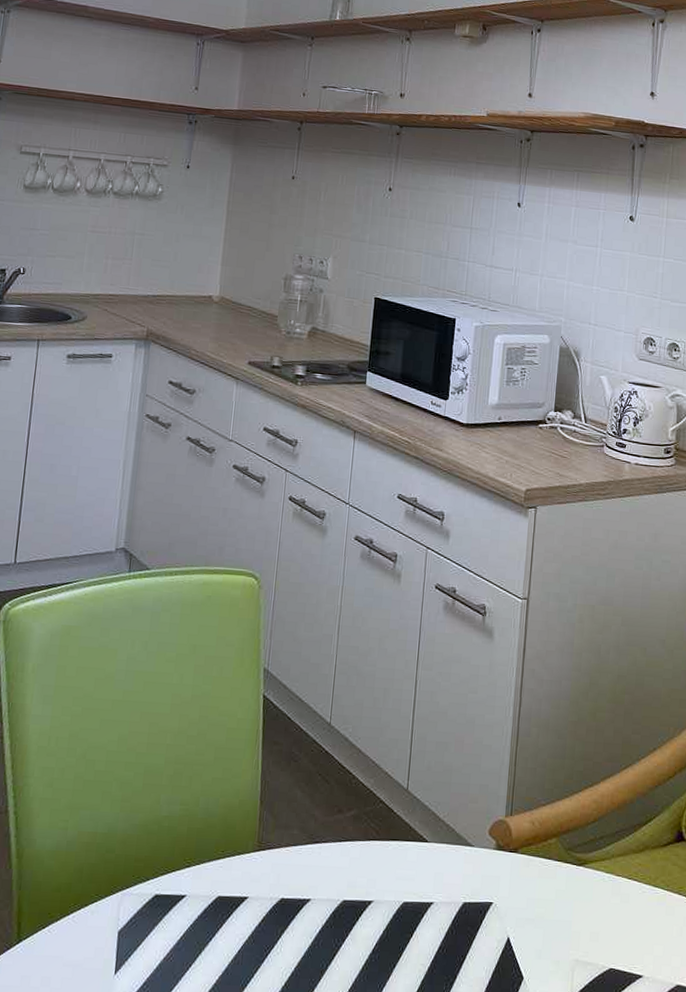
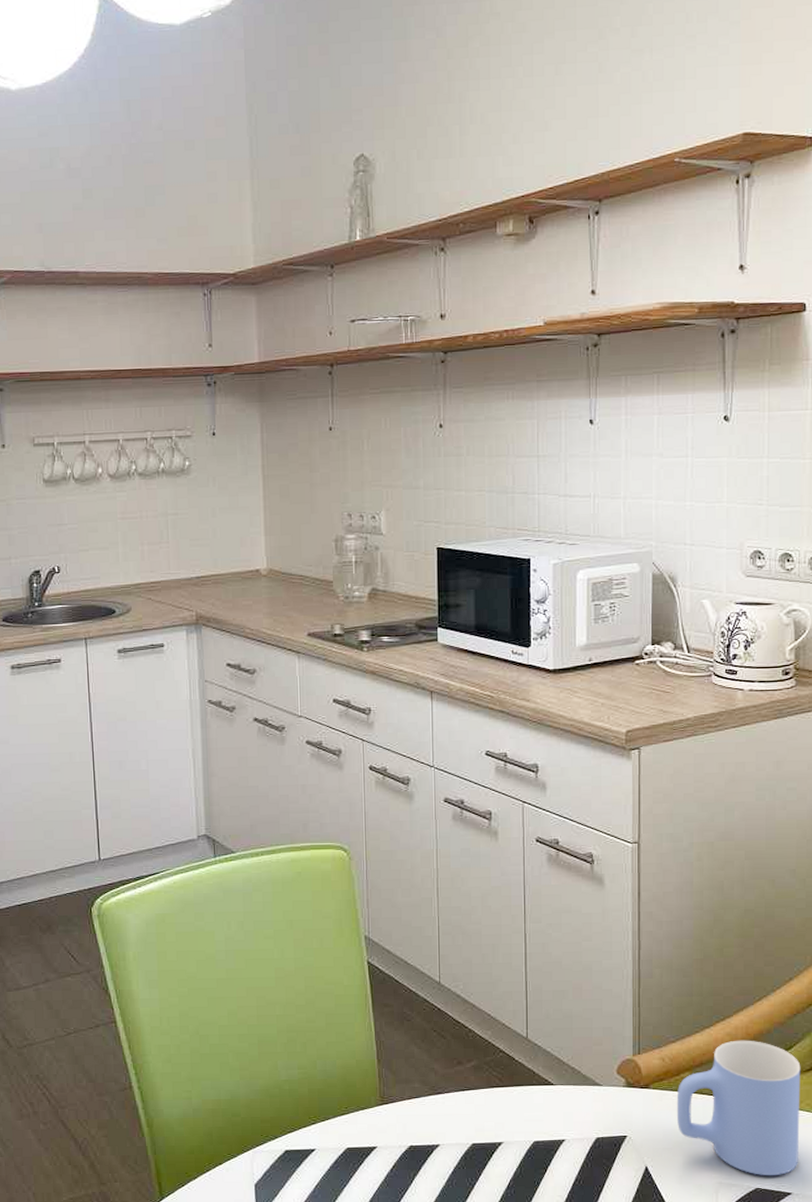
mug: none [541,808,659,956] -> present [676,1040,801,1175]

